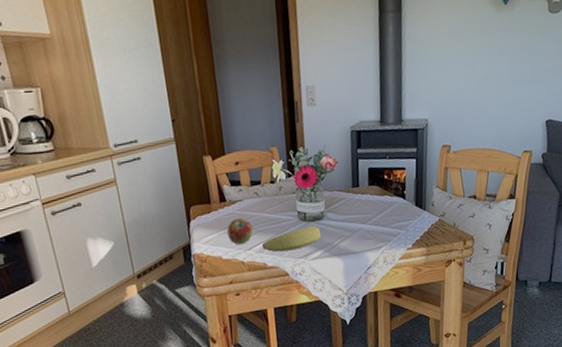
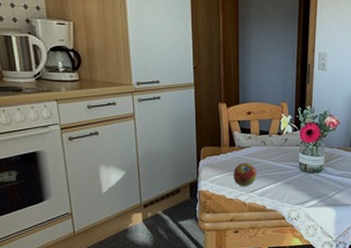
banana: present [261,225,321,252] -> none [263,177,318,197]

